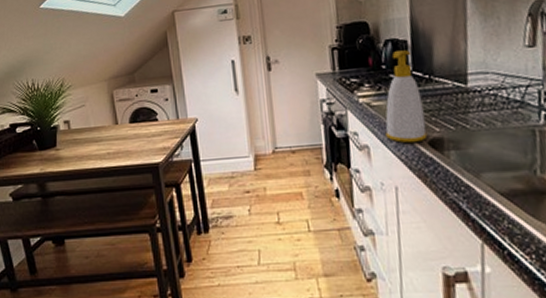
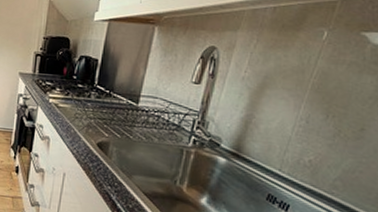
soap bottle: present [385,50,428,143] -> none [65,66,100,142]

